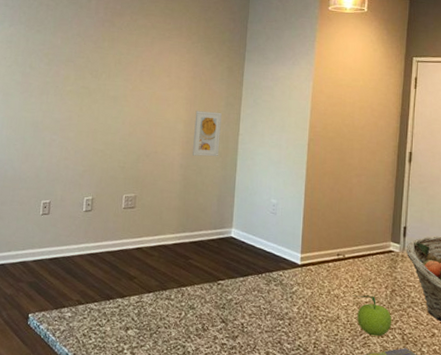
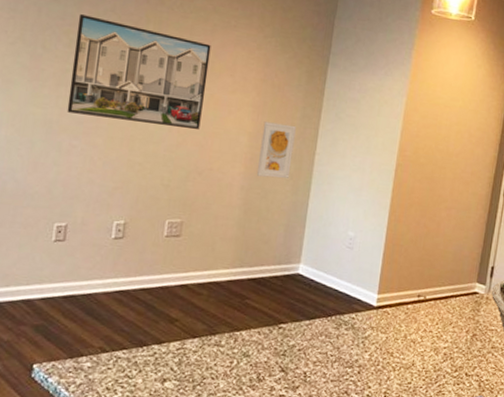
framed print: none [48,40,151,121] -> present [67,14,211,129]
fruit: present [352,295,392,336] -> none [430,340,470,384]

